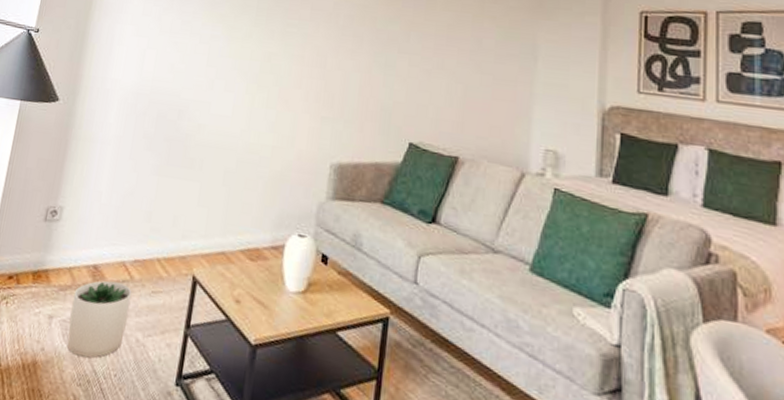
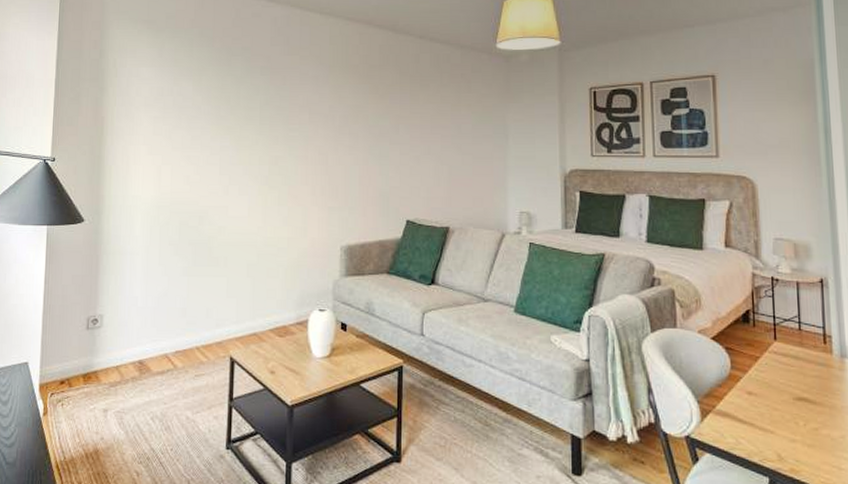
planter: present [67,280,132,358] -> none [123,372,177,439]

